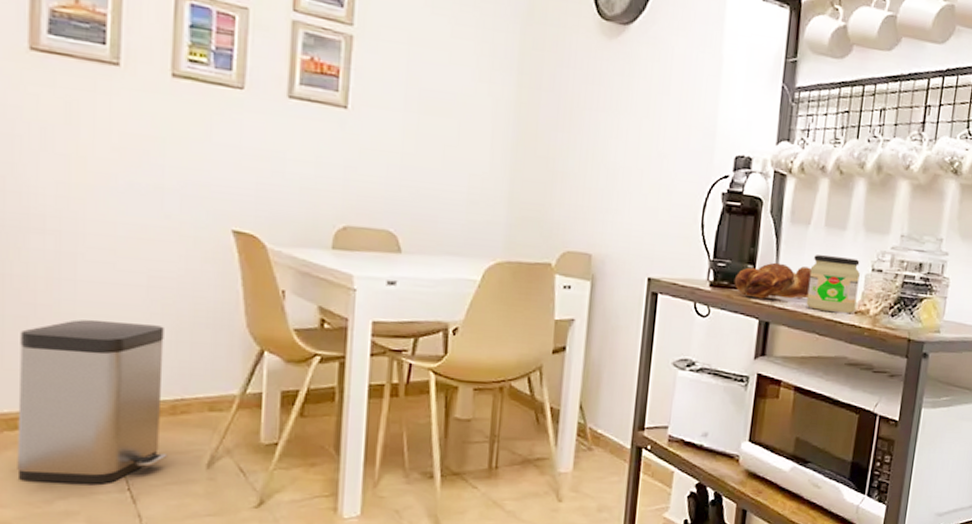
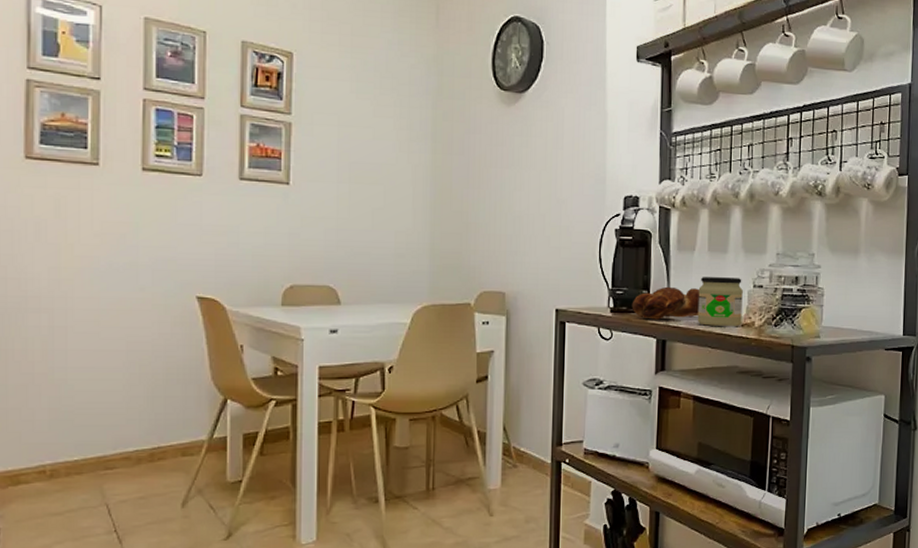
pedal bin: present [17,319,168,484] -> none [20,383,148,530]

